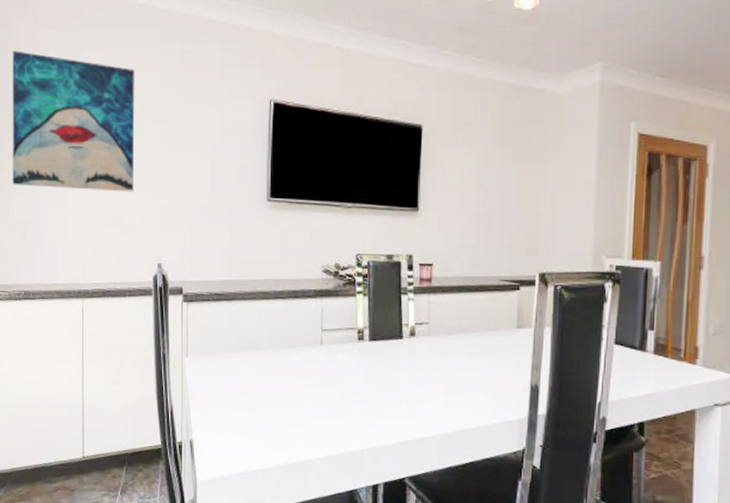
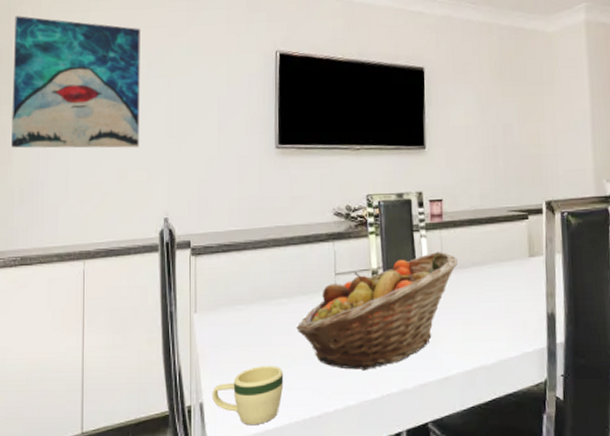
mug: none [201,411,269,465] -> present [212,366,284,426]
fruit basket: none [282,315,444,424] -> present [296,251,458,371]

